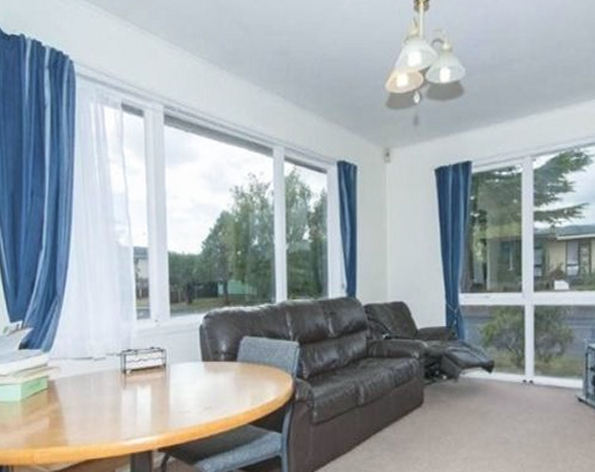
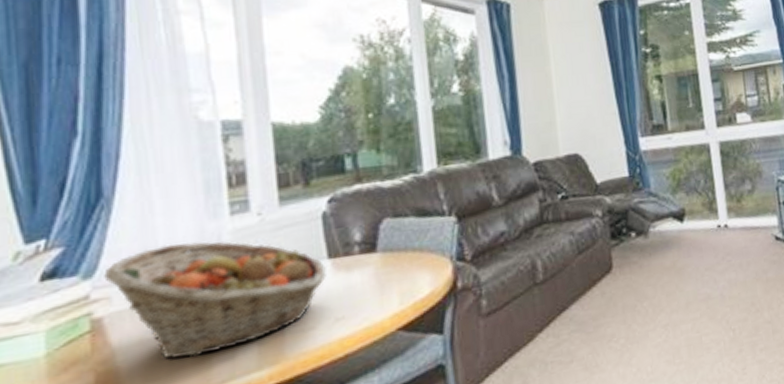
fruit basket: none [56,335,200,418] -> present [104,241,326,359]

